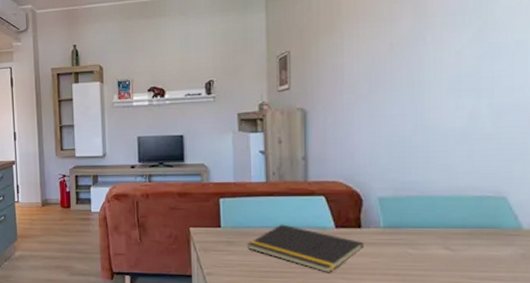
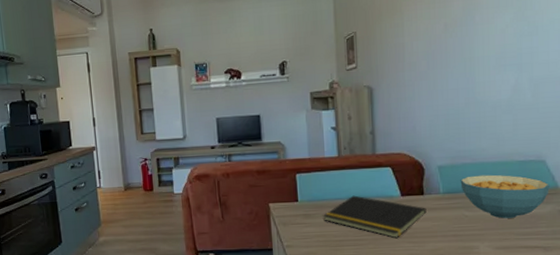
cereal bowl: none [404,210,511,259] -> present [460,174,549,219]

